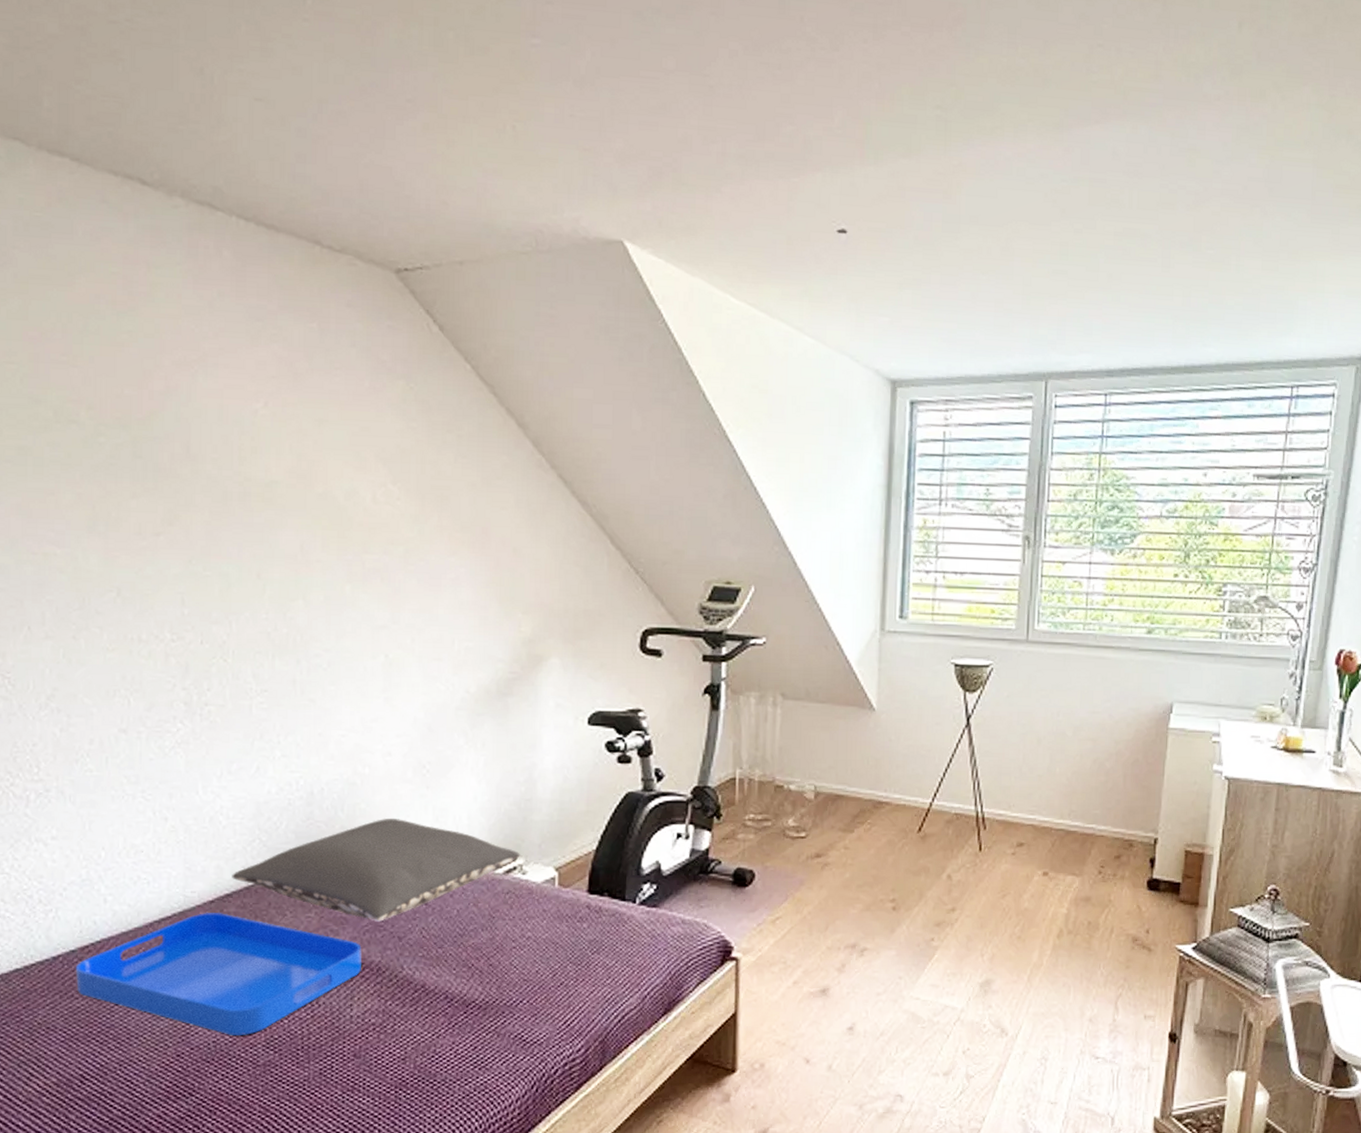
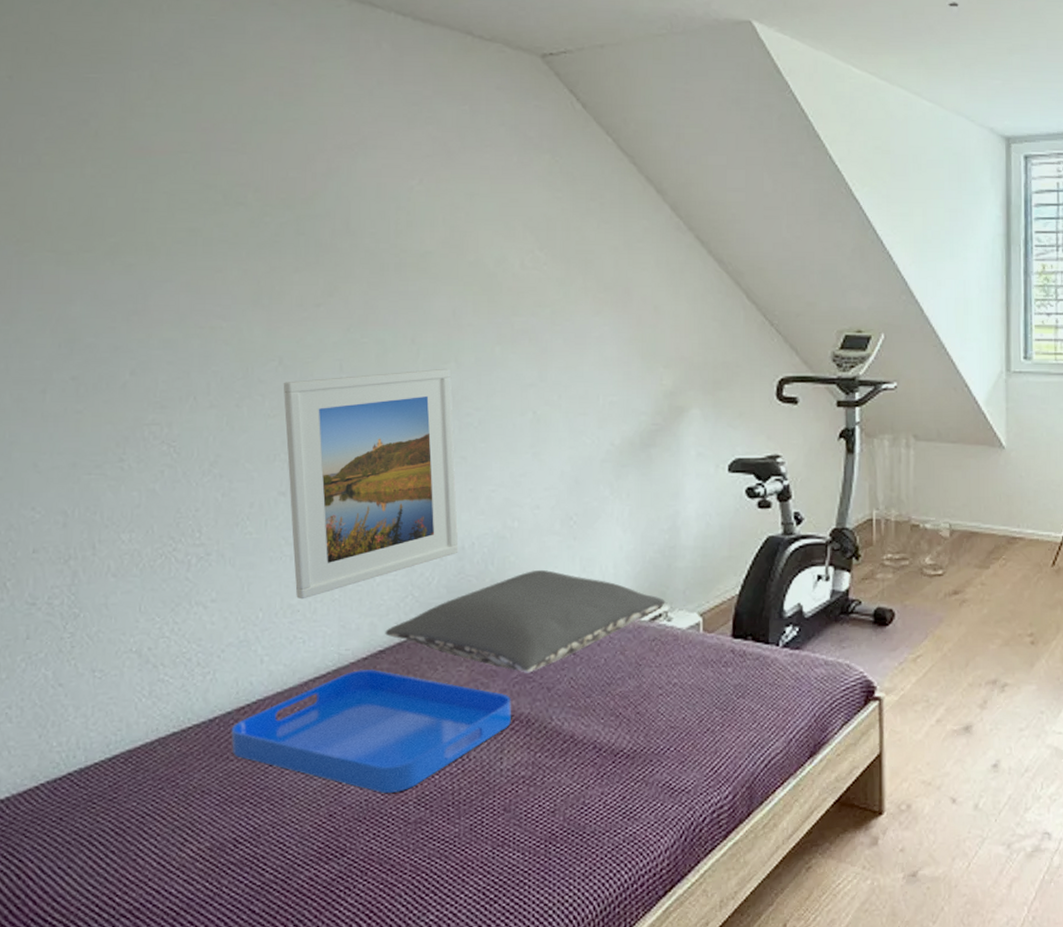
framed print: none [122,606,307,840] -> present [283,368,459,600]

